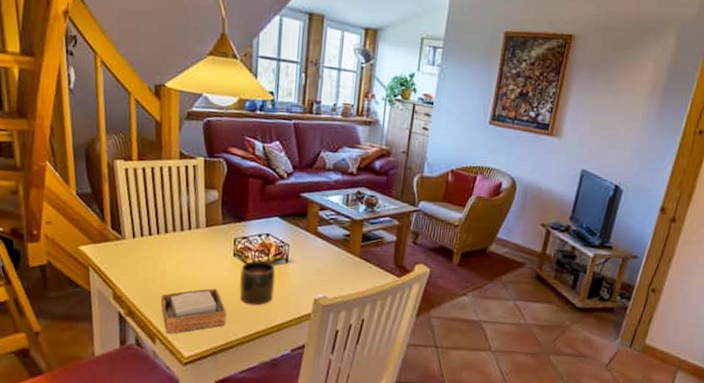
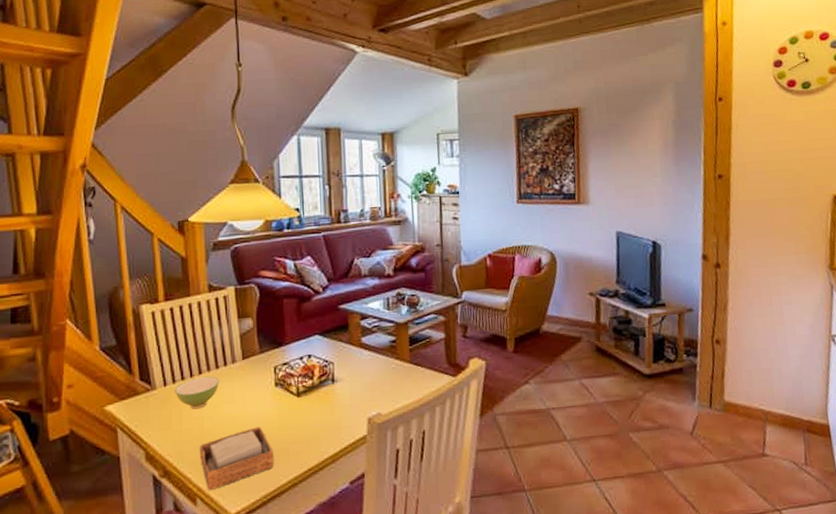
bowl: none [142,235,184,264] -> present [175,376,220,410]
mug: present [239,260,276,305] -> none [285,385,323,438]

